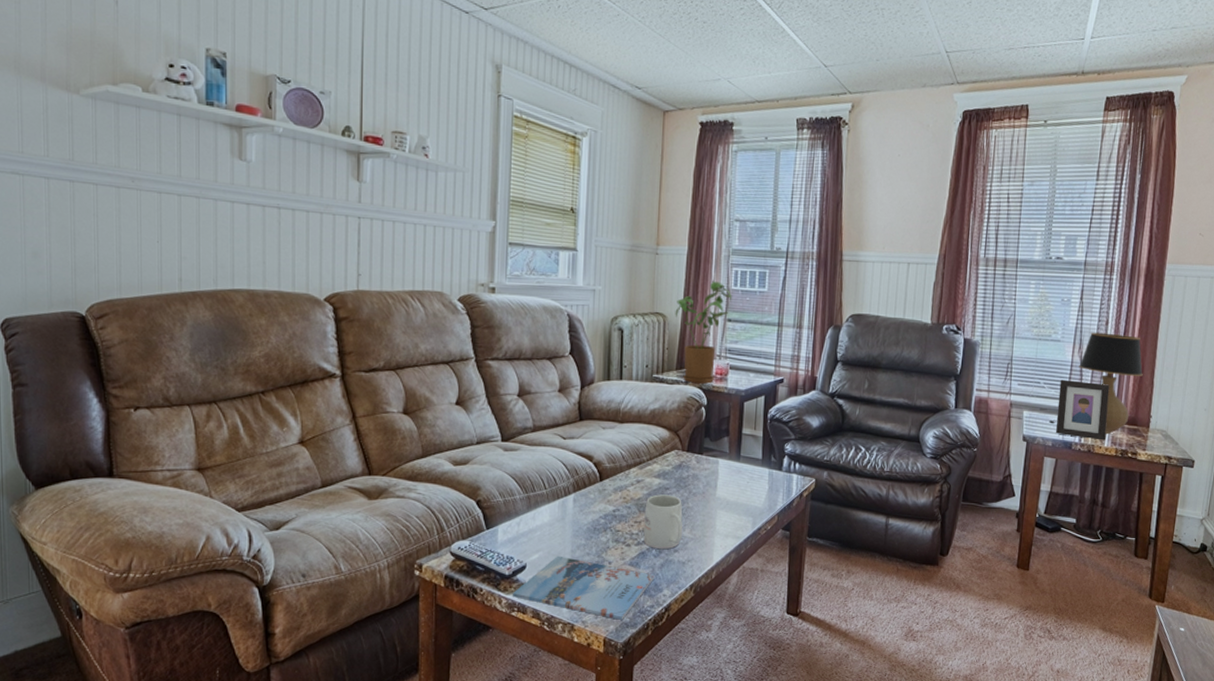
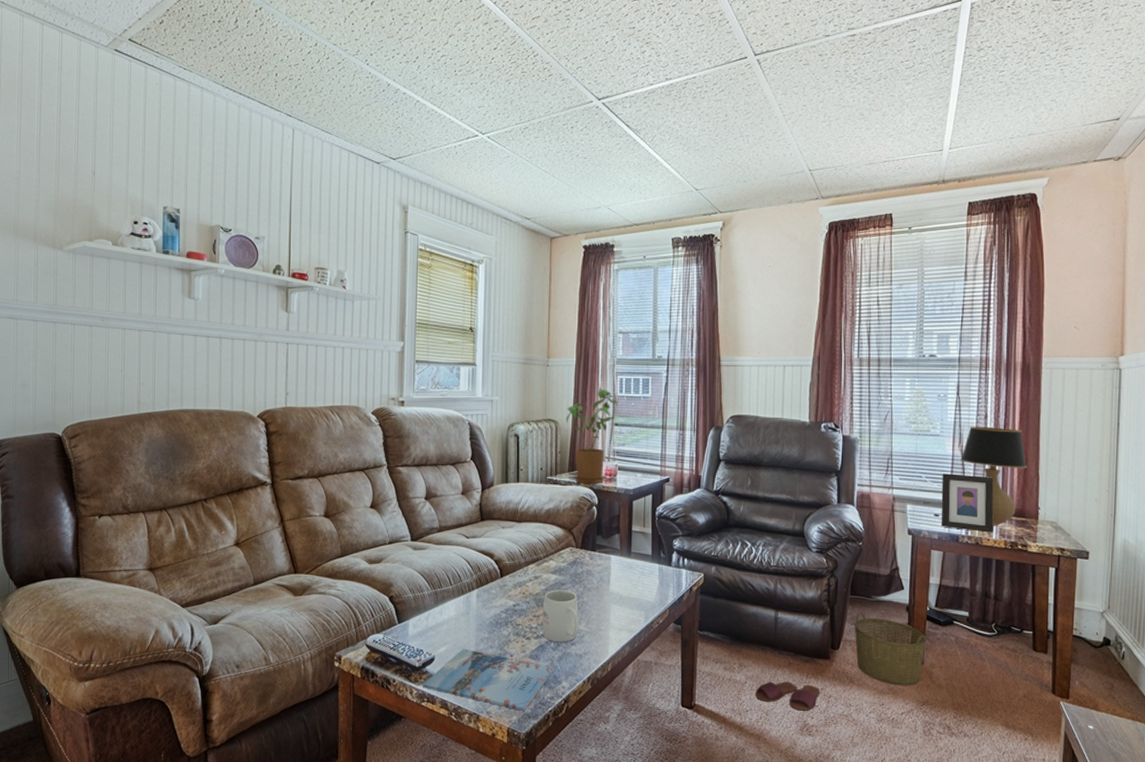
slippers: none [862,588,926,617] -> present [755,681,819,711]
basket: none [963,518,1034,592] -> present [854,612,926,686]

